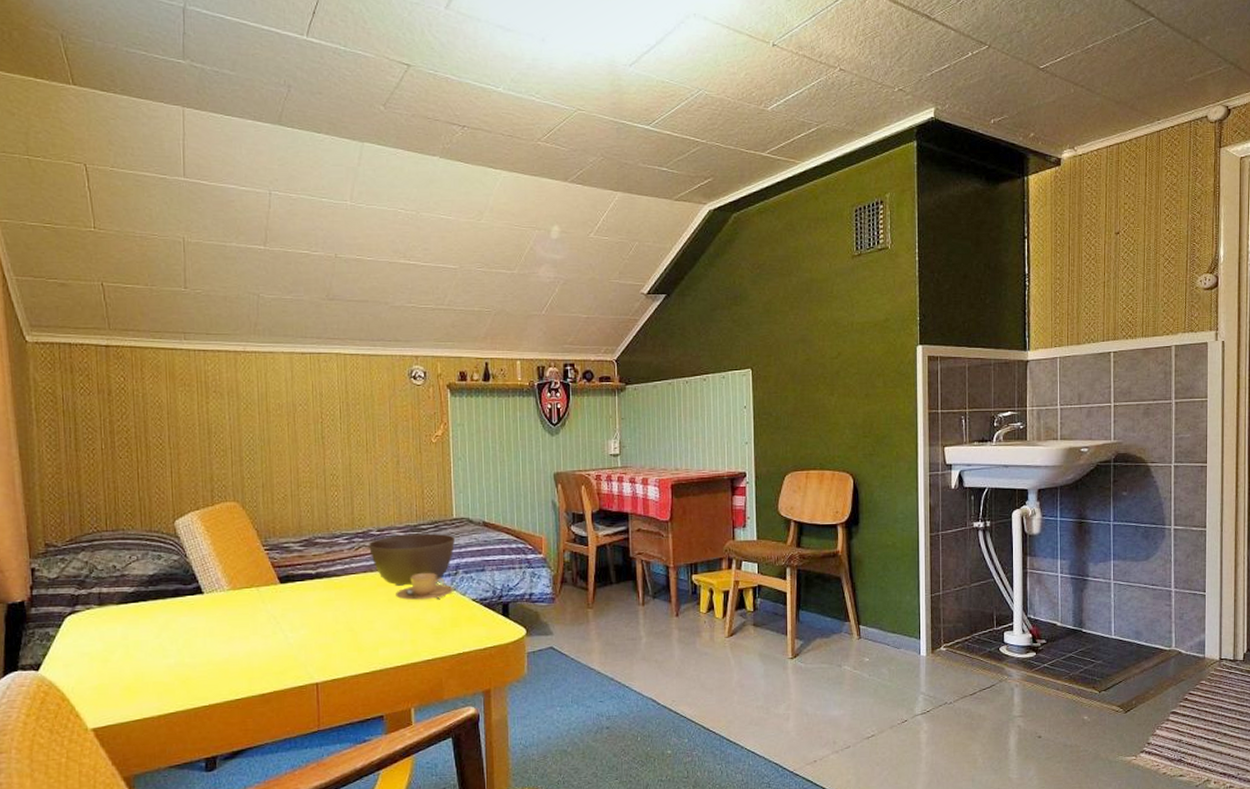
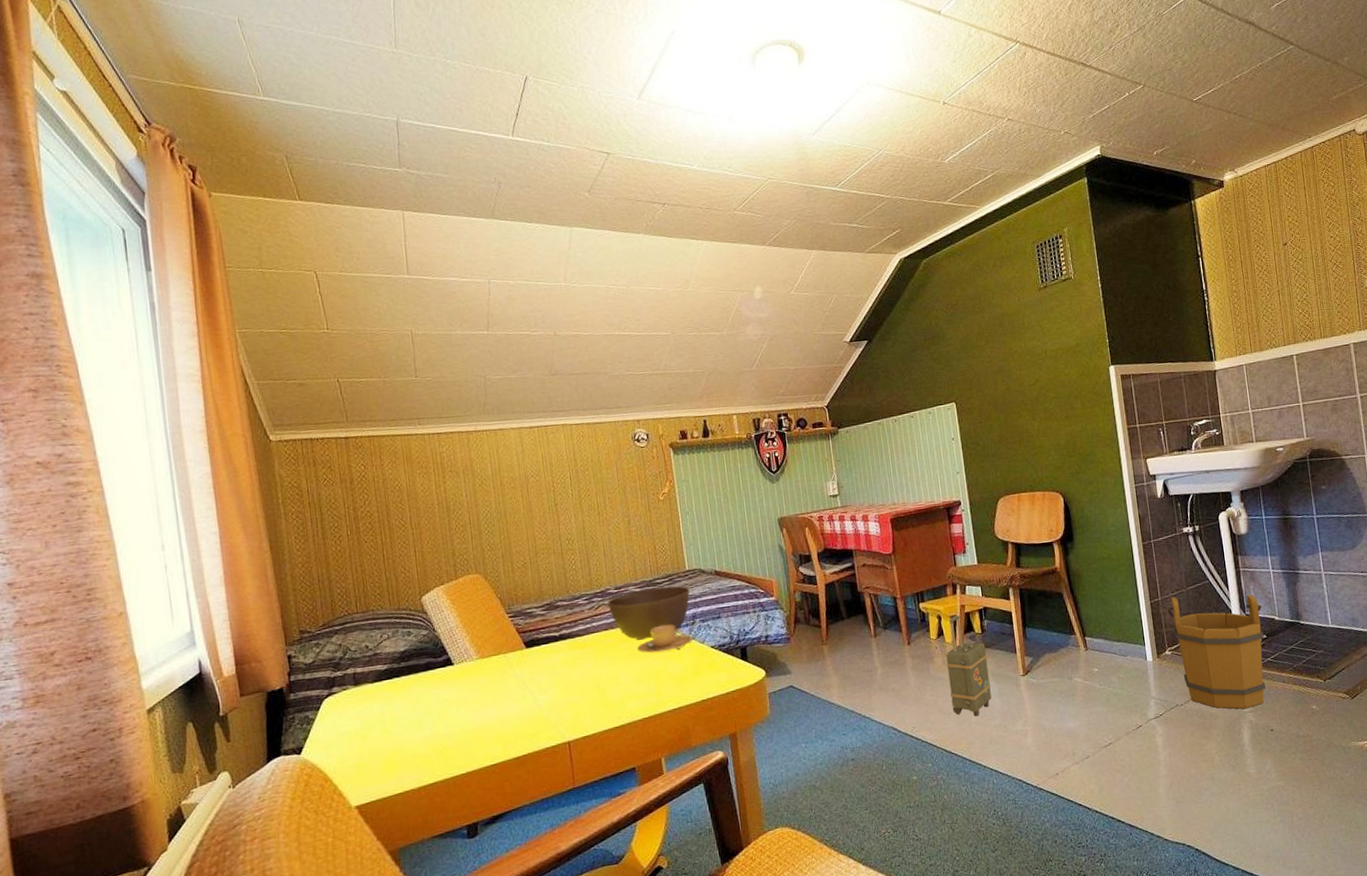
suitcase: none [713,591,757,696] -> present [946,615,992,717]
bucket: none [947,592,1045,714] -> present [1167,595,1266,710]

